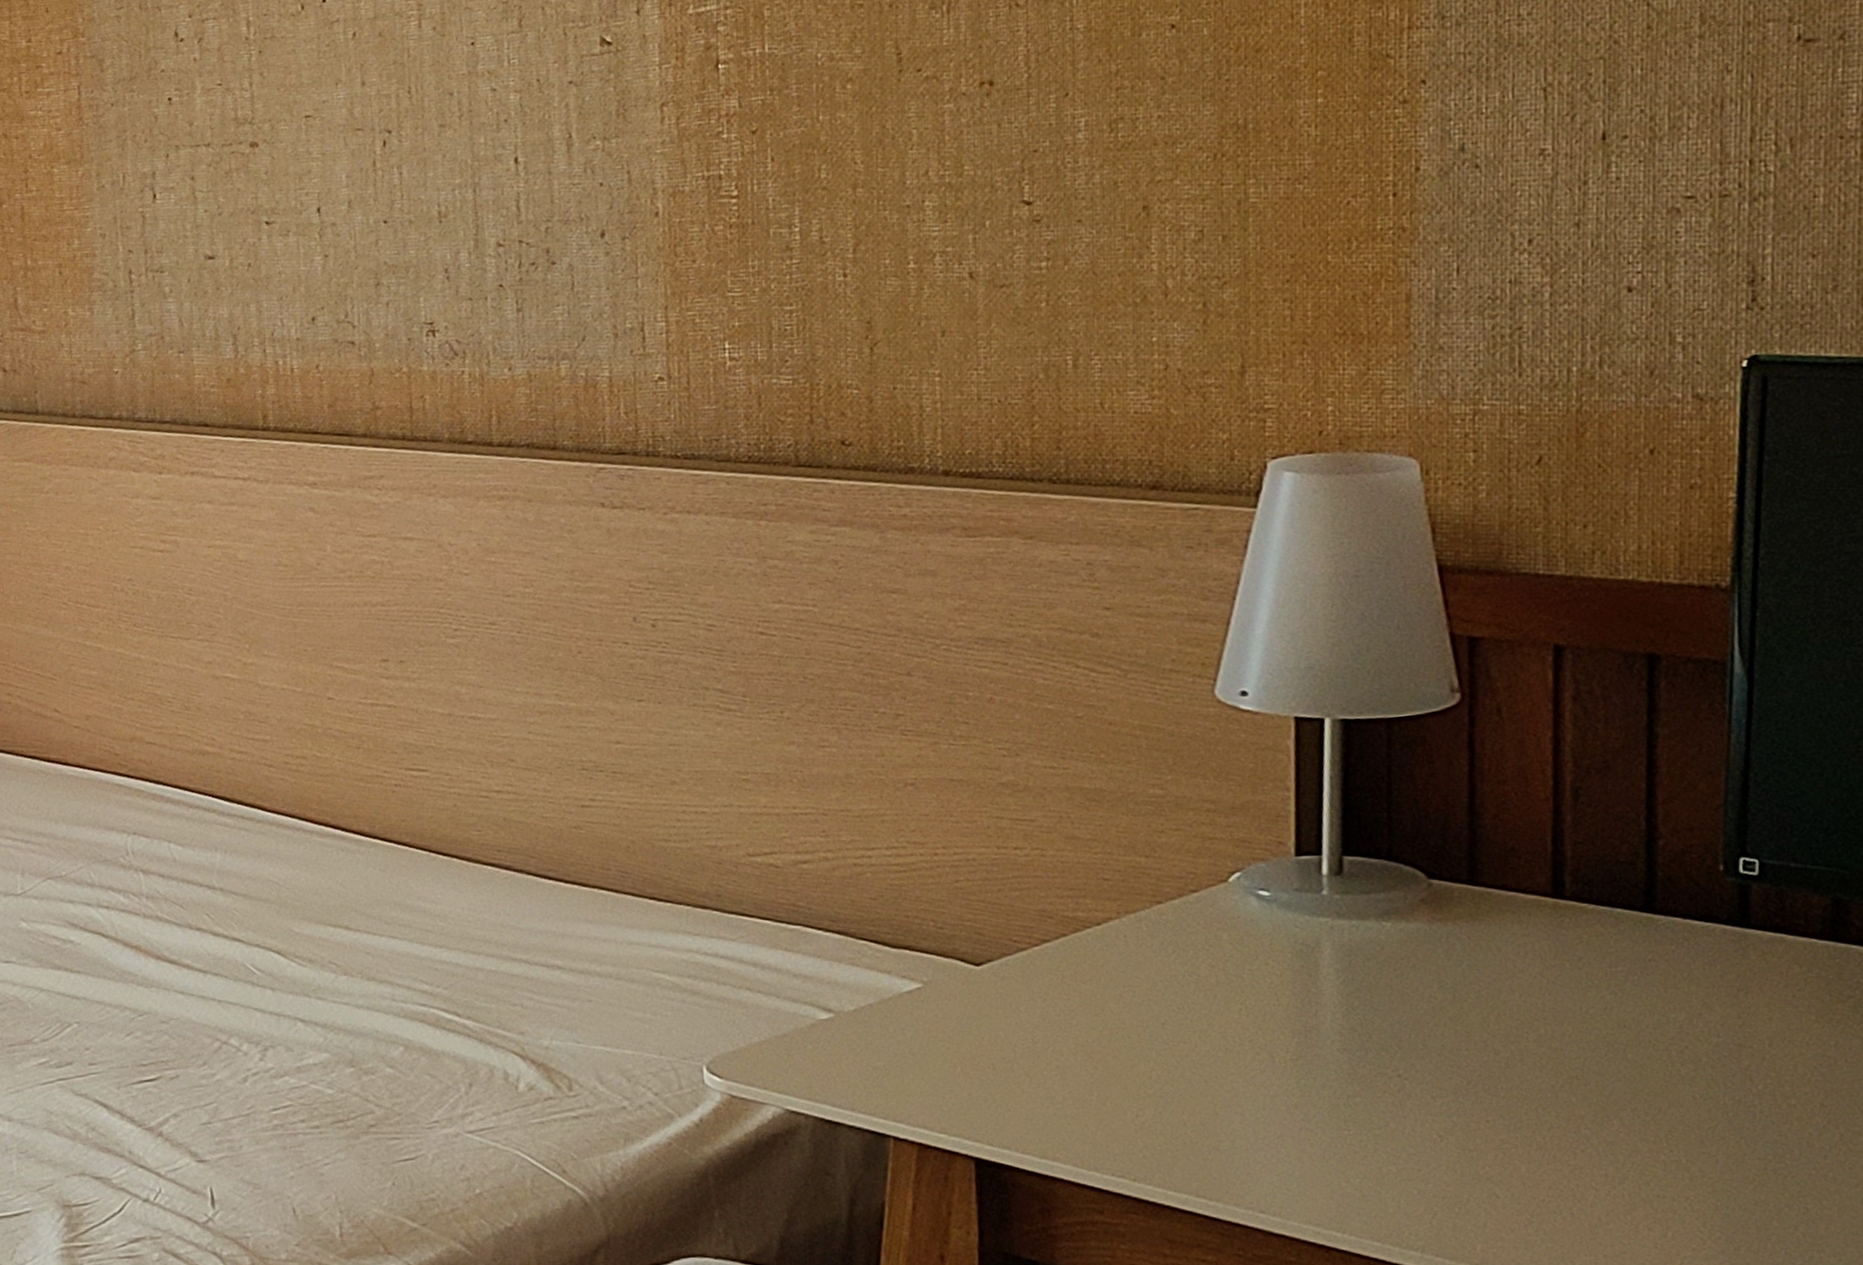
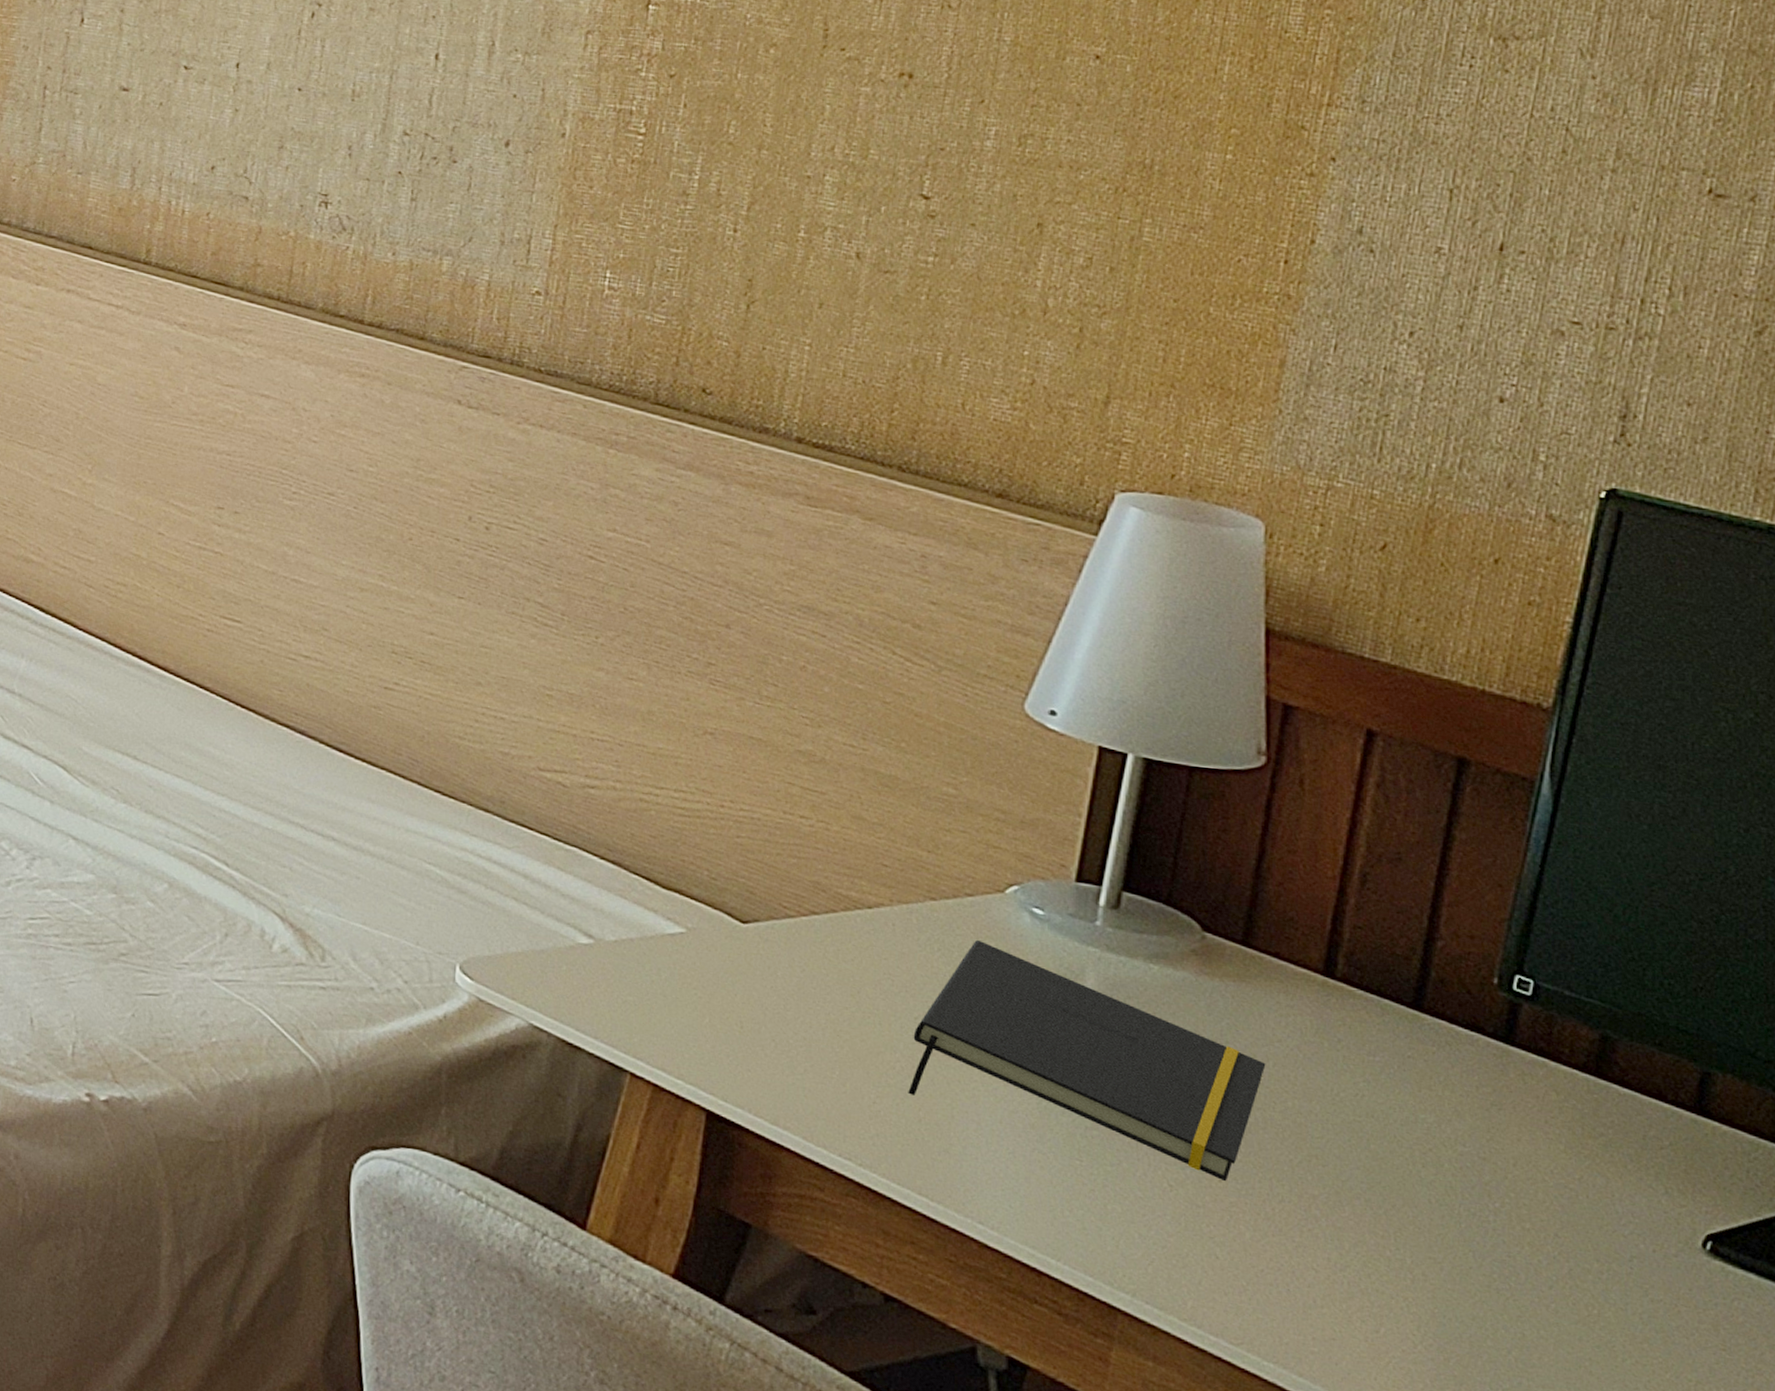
notepad: none [1163,934,1513,1120] -> present [908,940,1266,1181]

